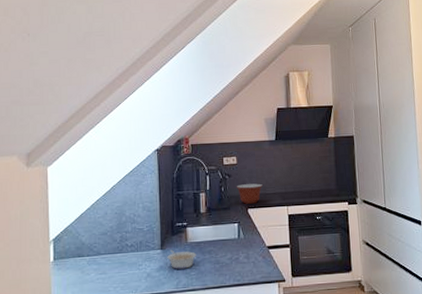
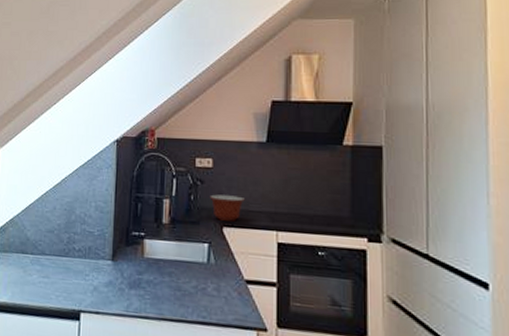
legume: present [167,249,197,269] -> none [118,262,154,290]

